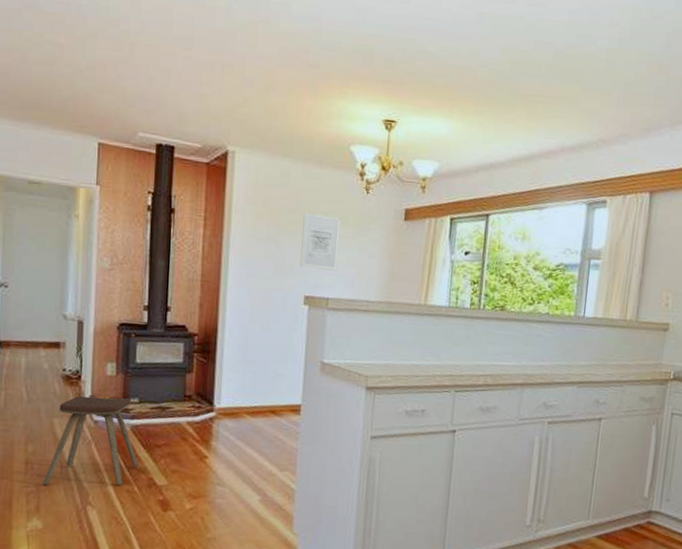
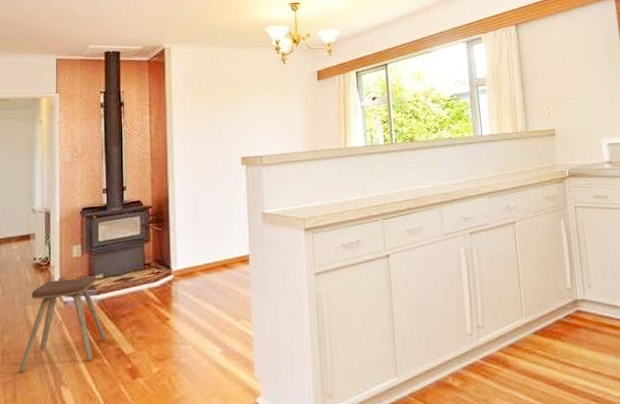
wall art: present [300,212,341,271] -> none [233,87,267,134]

